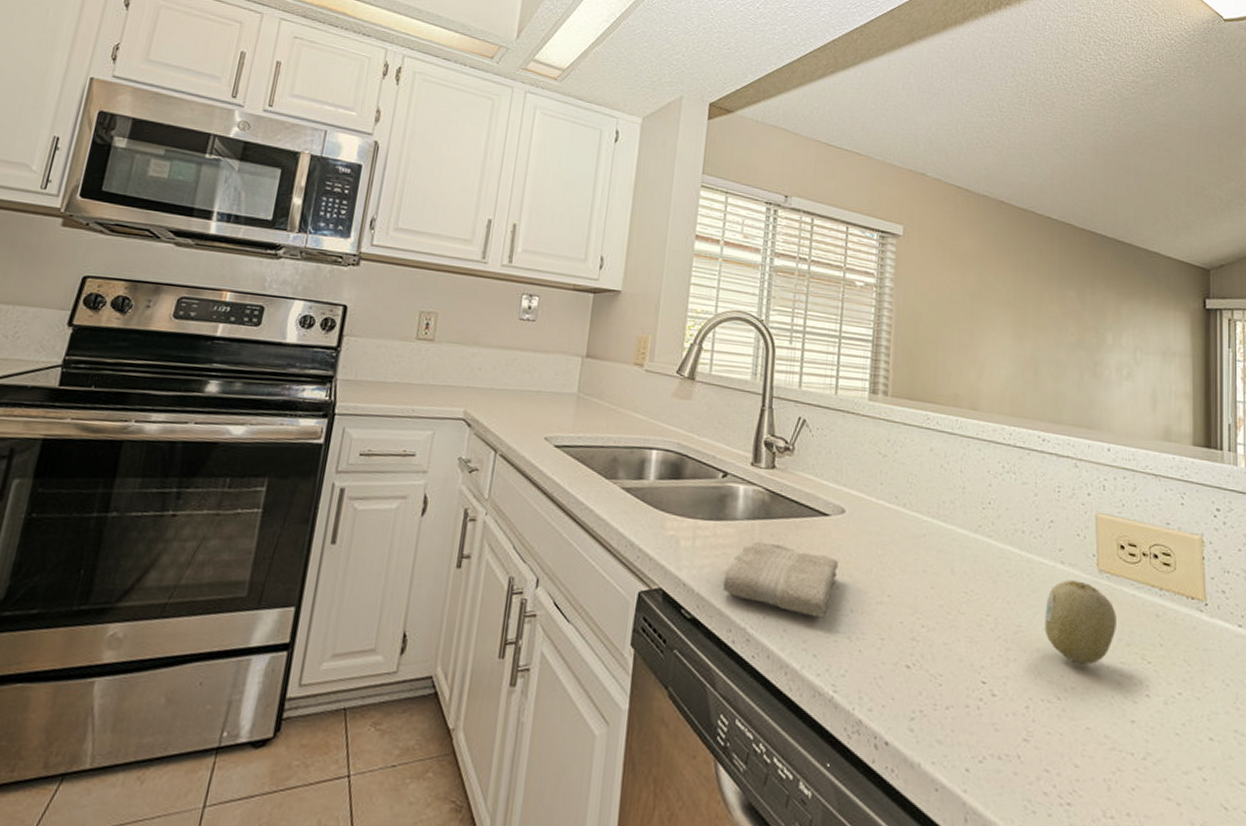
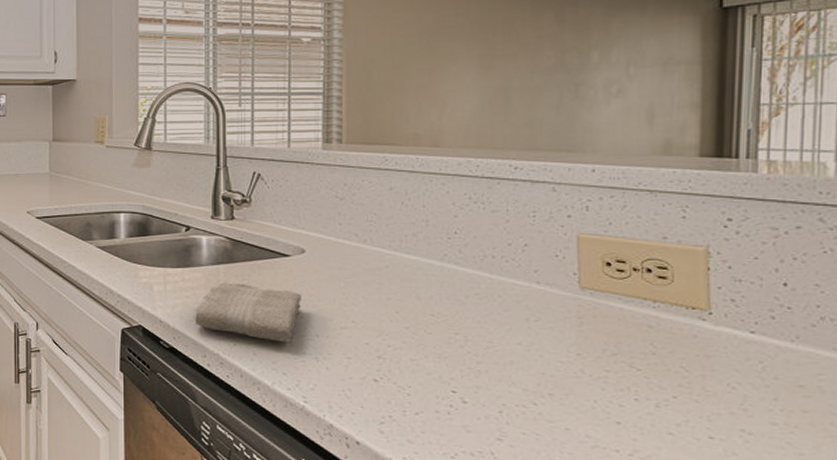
fruit: present [1044,580,1117,665] -> none [518,298,601,374]

